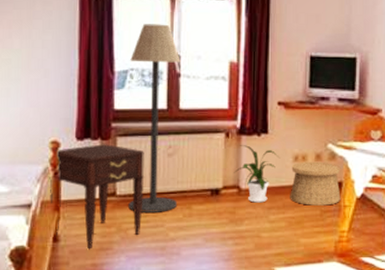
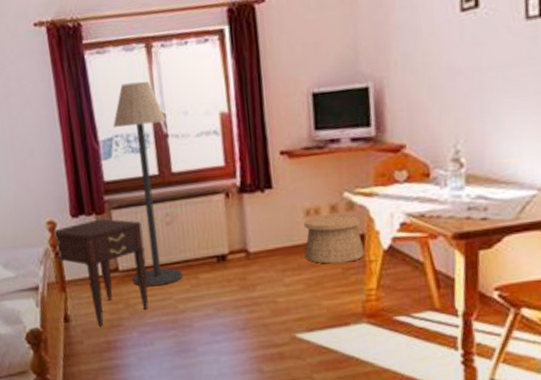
house plant: present [234,145,280,203] -> none [239,204,290,266]

